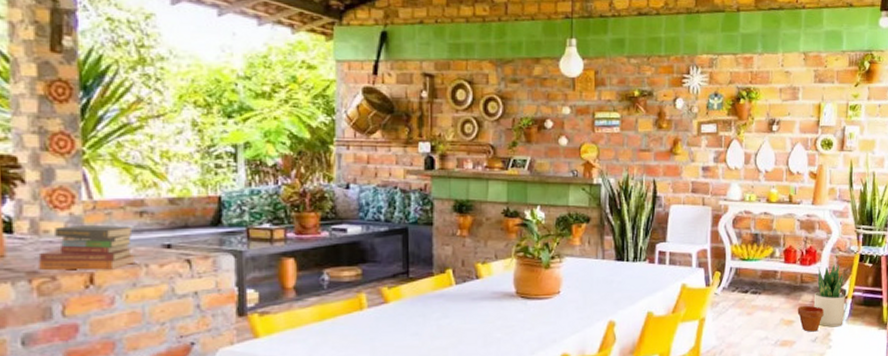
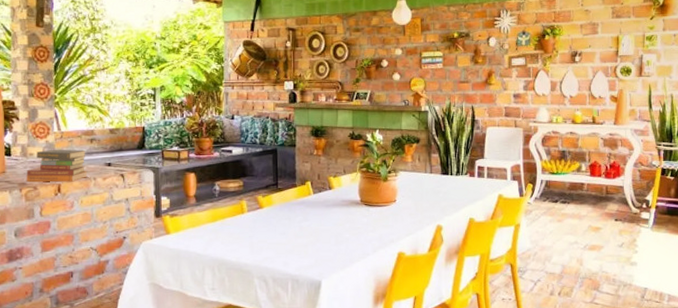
flower pot: present [797,305,825,332] -> none [604,214,630,238]
planter: present [813,265,845,327] -> none [619,178,649,234]

